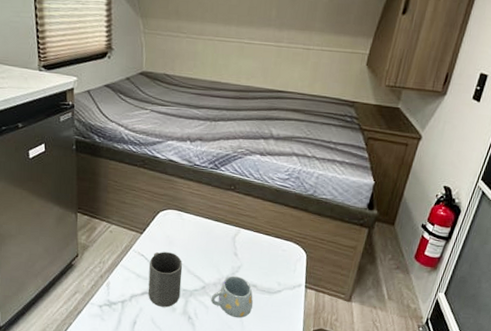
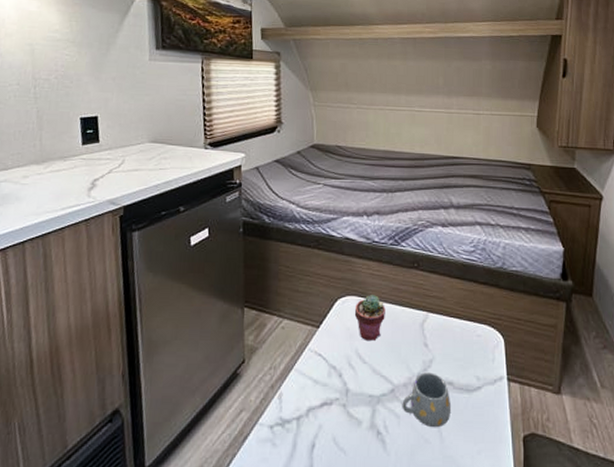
mug: present [148,252,183,308] -> none [327,348,367,421]
potted succulent: none [174,210,202,248] -> present [354,295,385,342]

